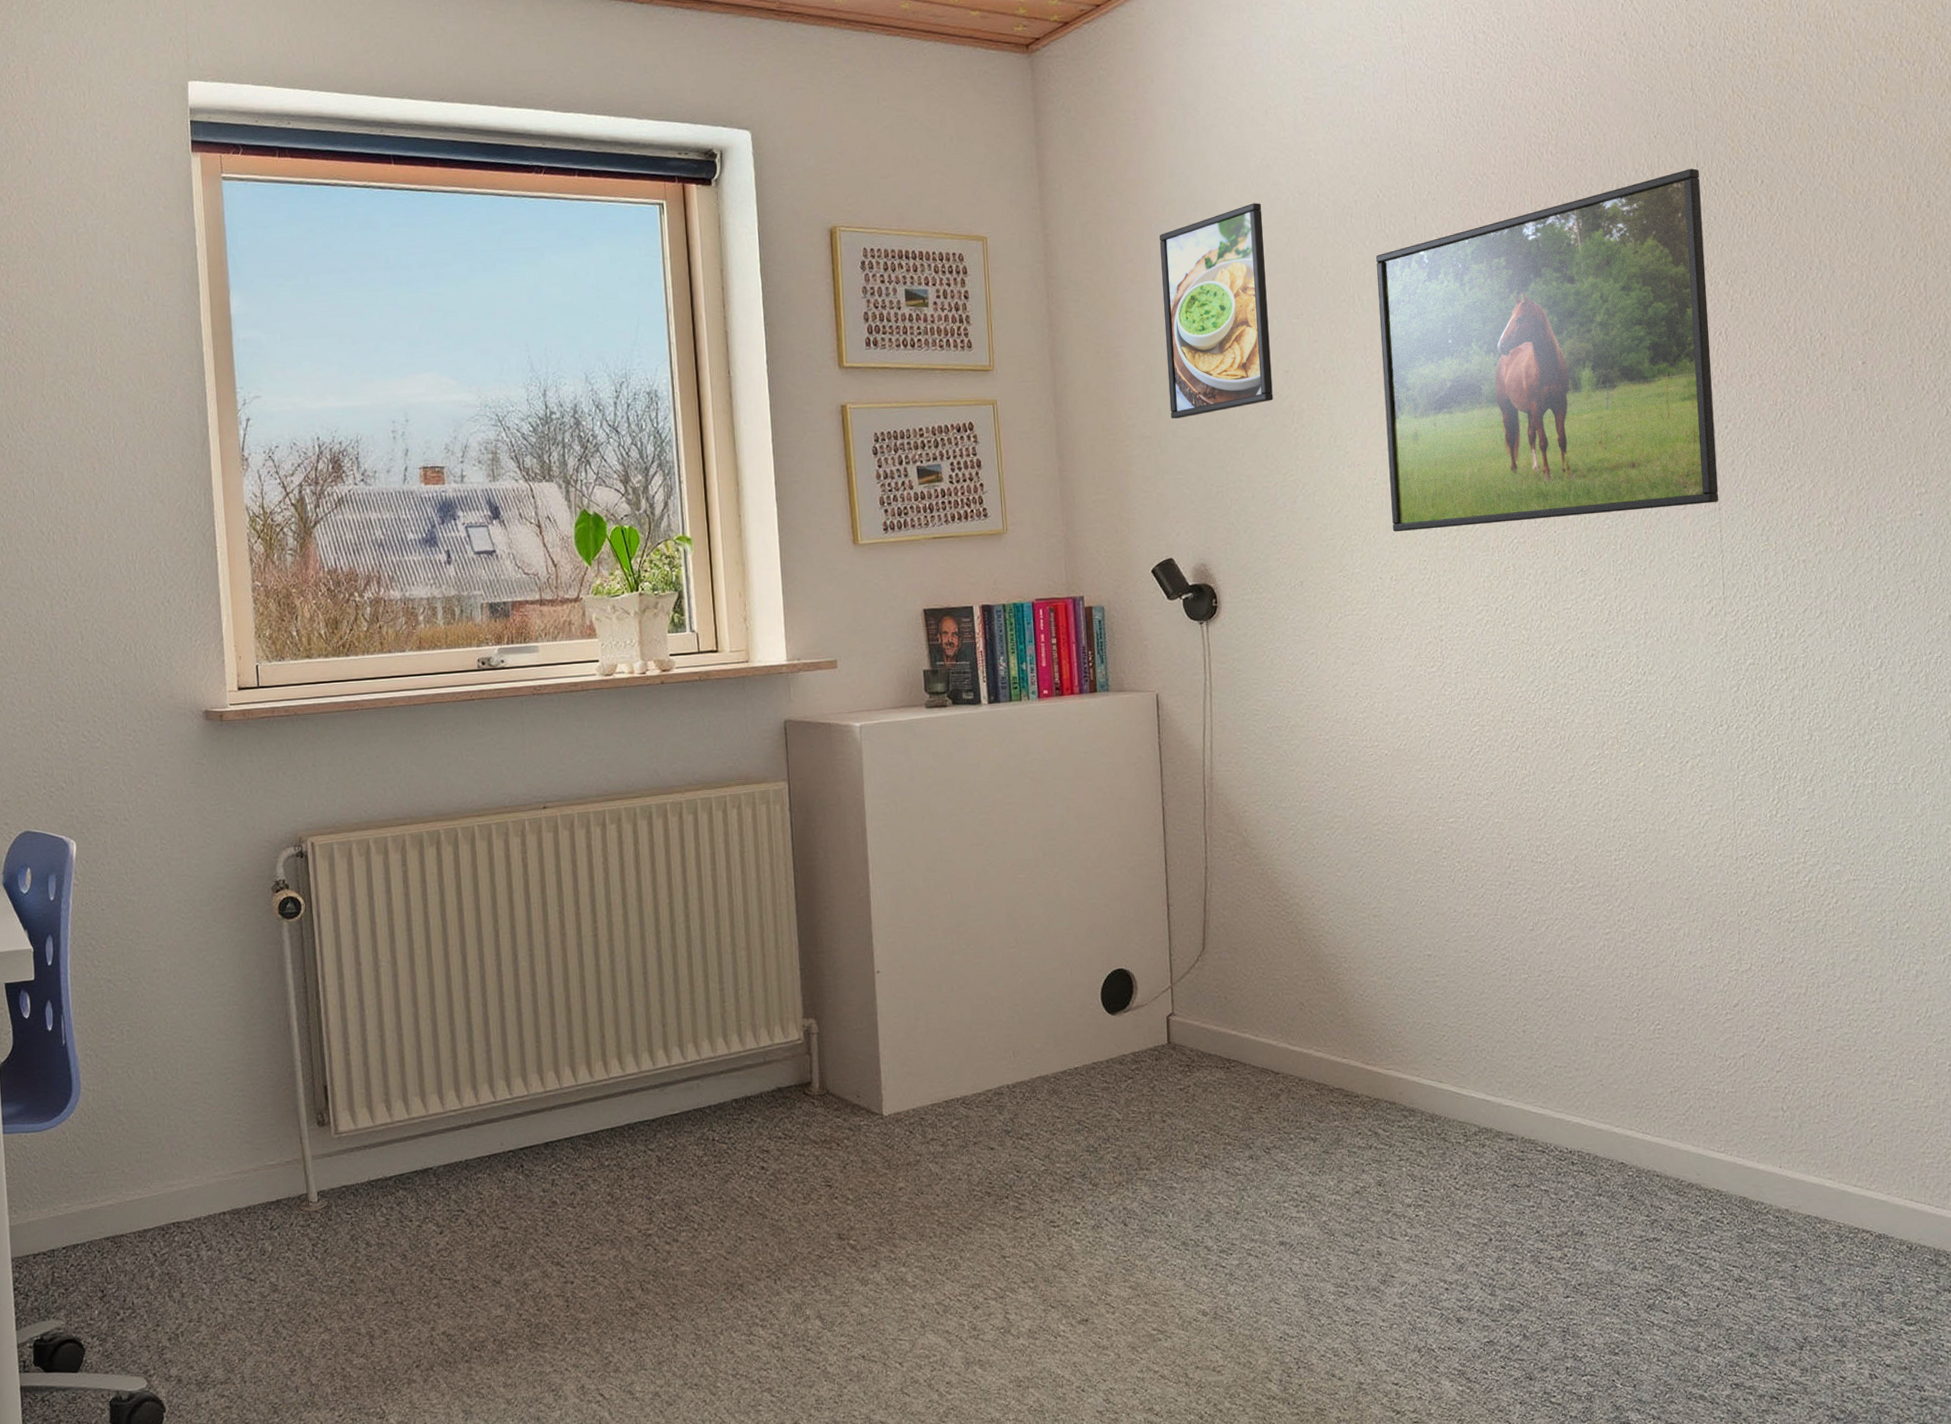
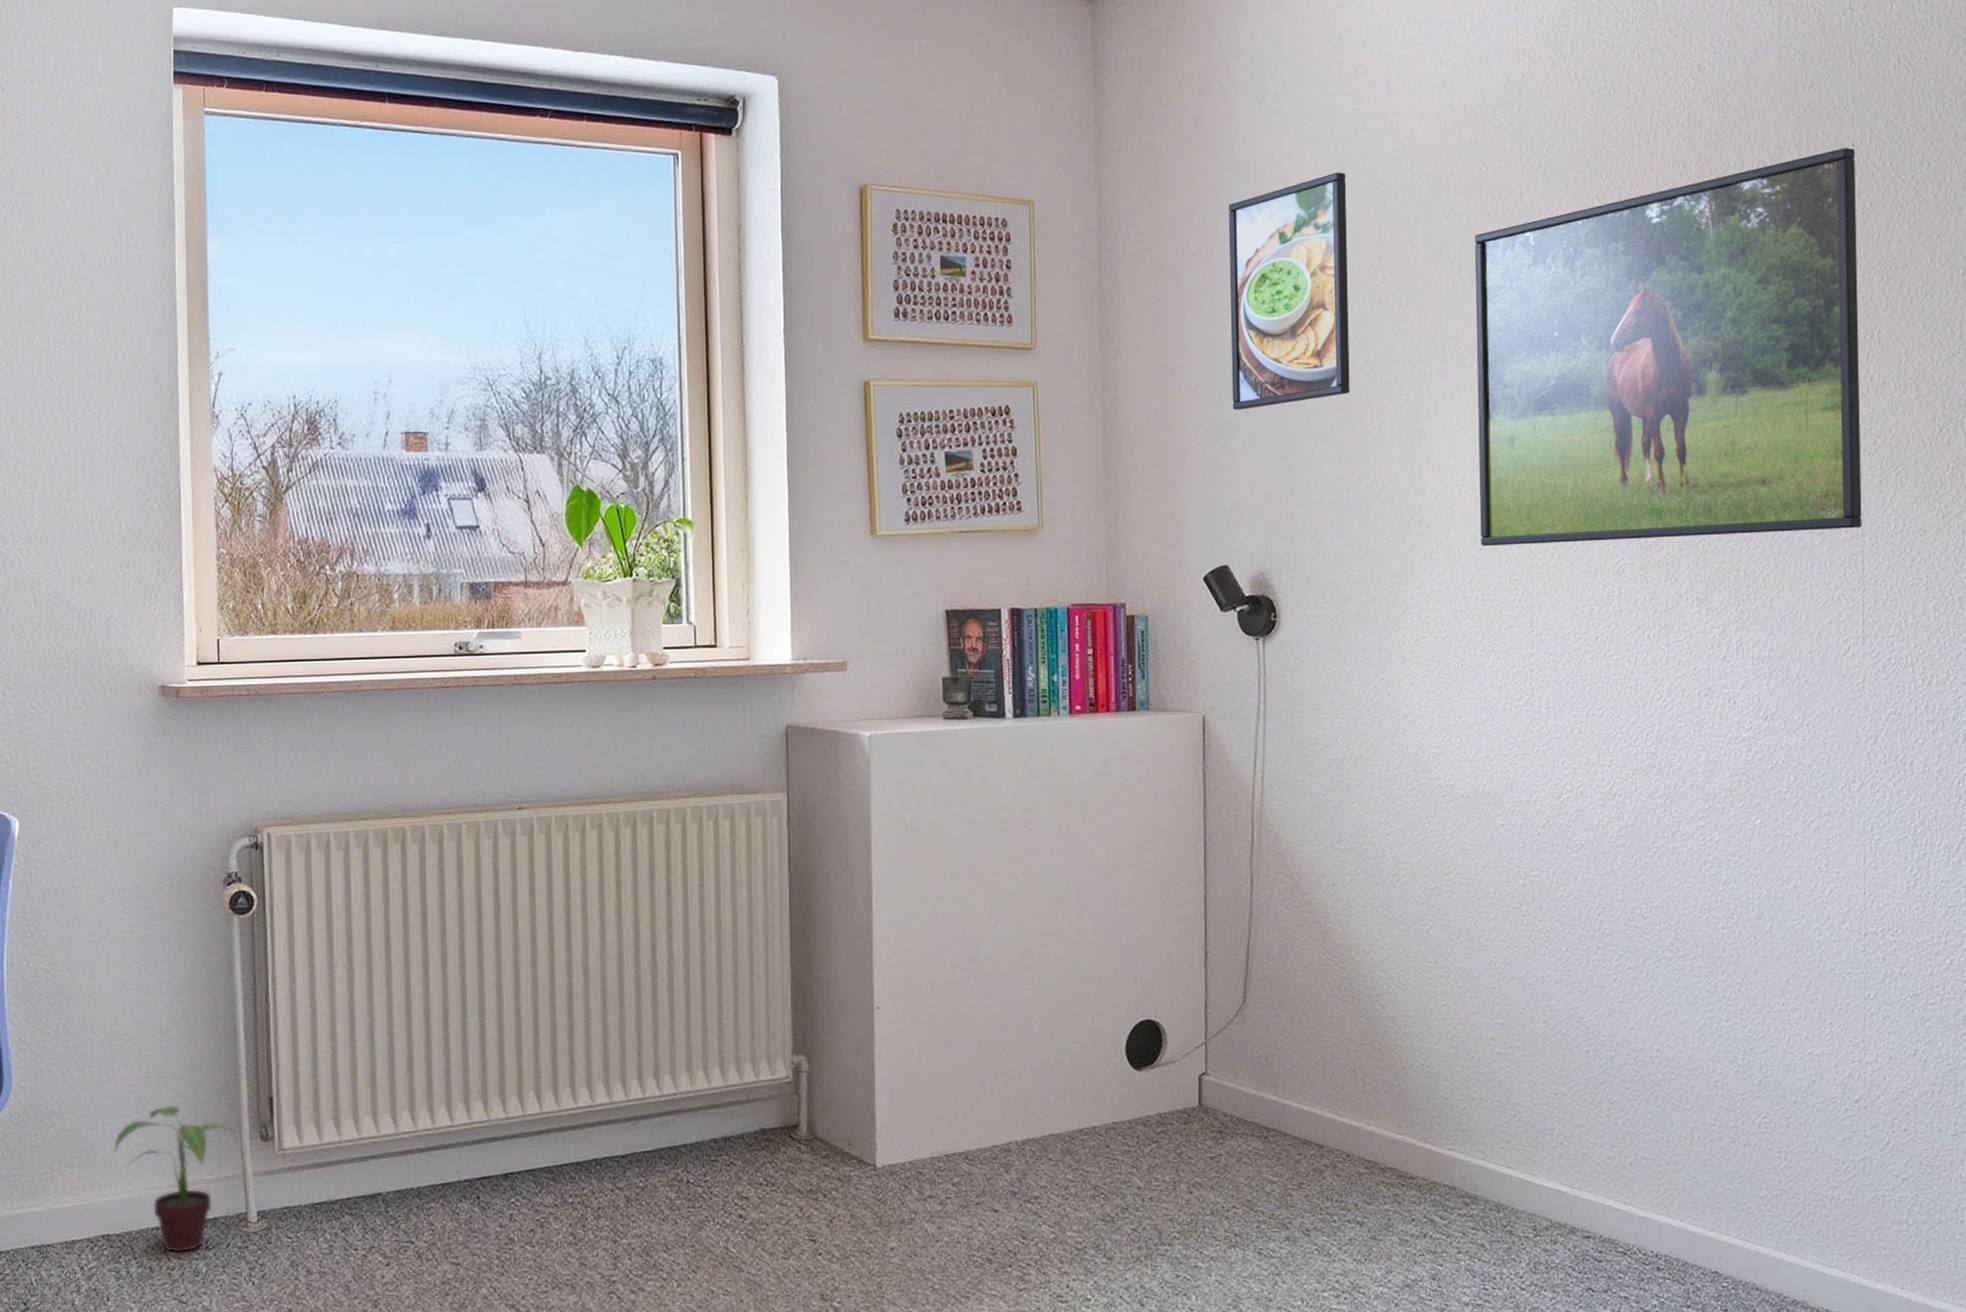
potted plant: none [179,1098,295,1235] -> present [113,1105,237,1253]

